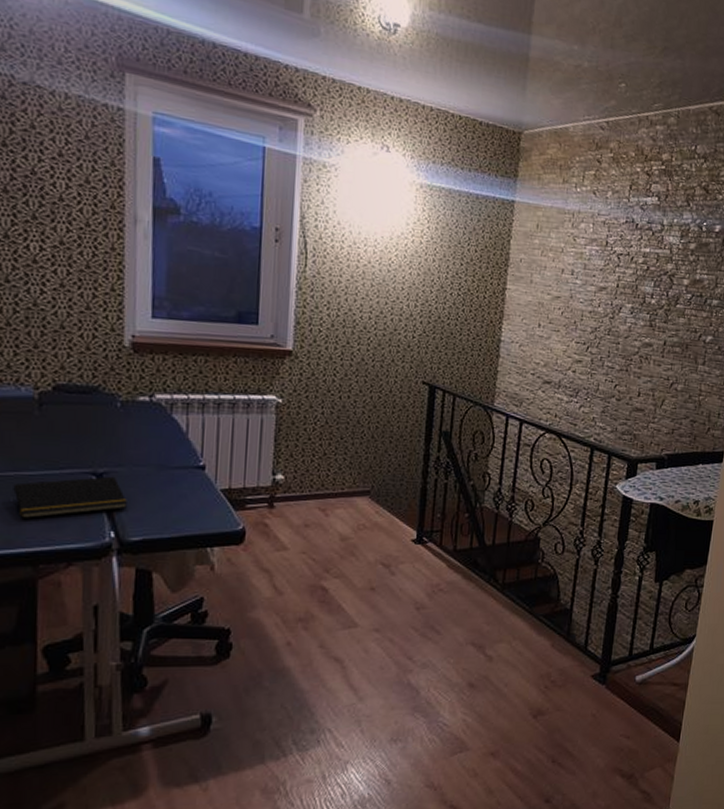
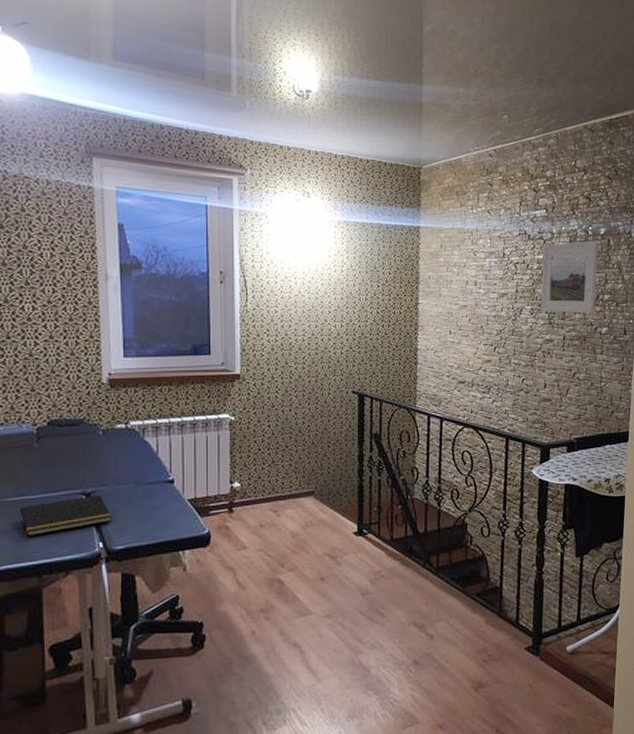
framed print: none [642,236,712,319] -> present [541,241,598,313]

